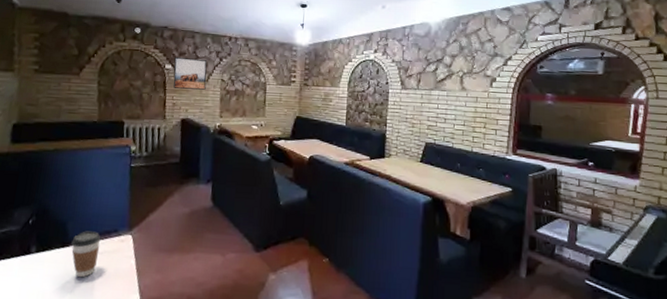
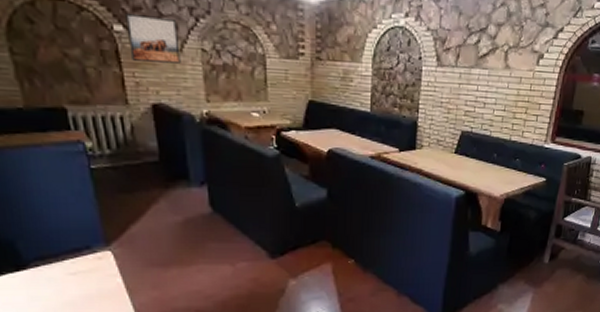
coffee cup: present [71,231,101,278] -> none [28,250,71,303]

